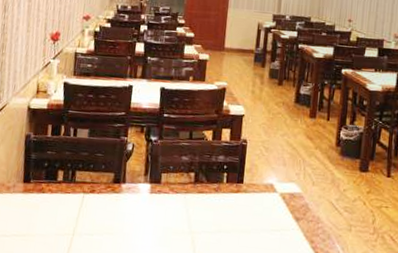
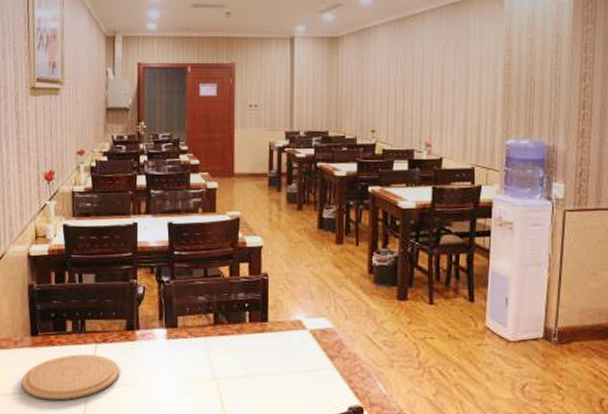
plate: none [10,202,104,244] -> present [21,354,120,401]

